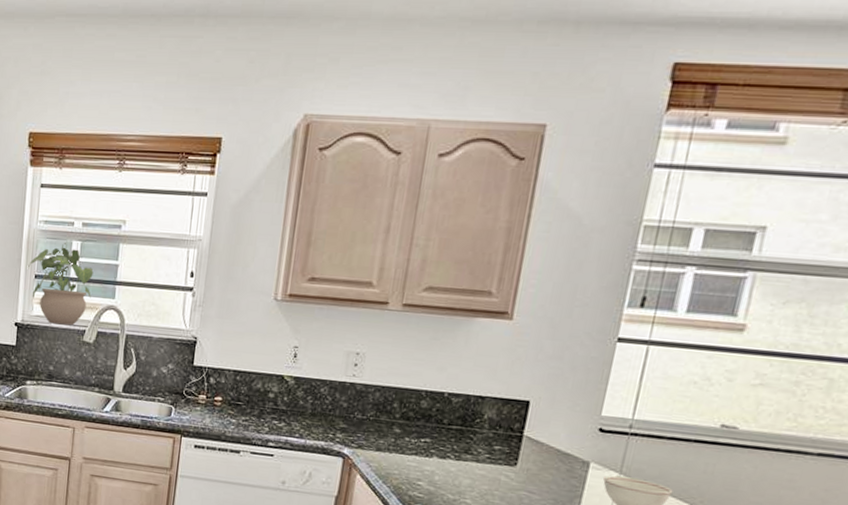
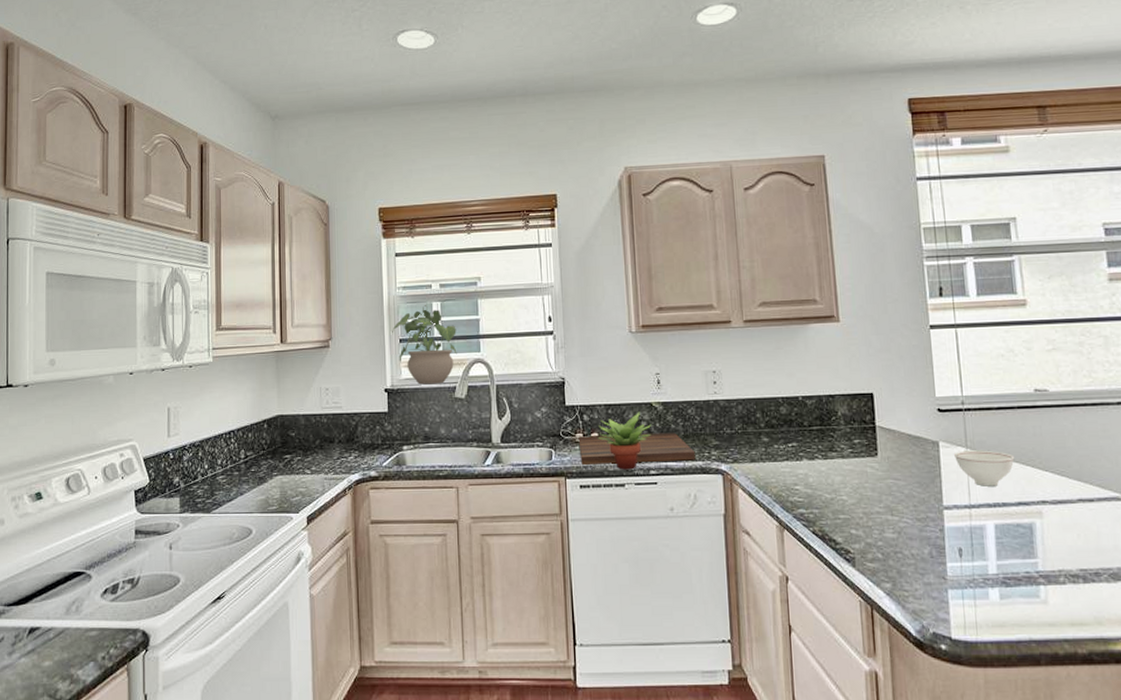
cutting board: none [199,398,320,440] -> present [578,432,696,466]
succulent plant: none [221,382,280,439] -> present [597,411,652,470]

